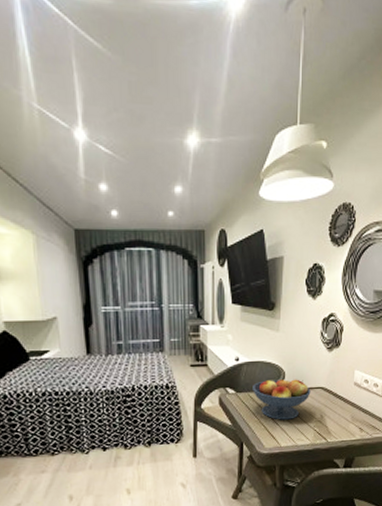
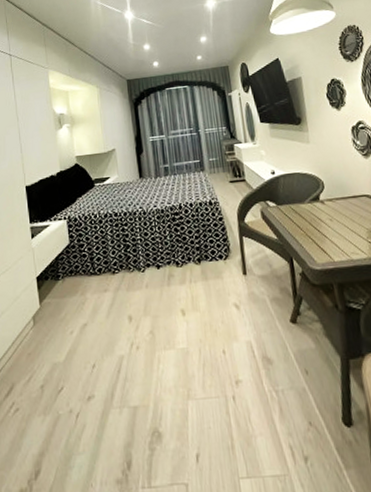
fruit bowl: present [253,378,311,420] -> none [292,188,356,232]

